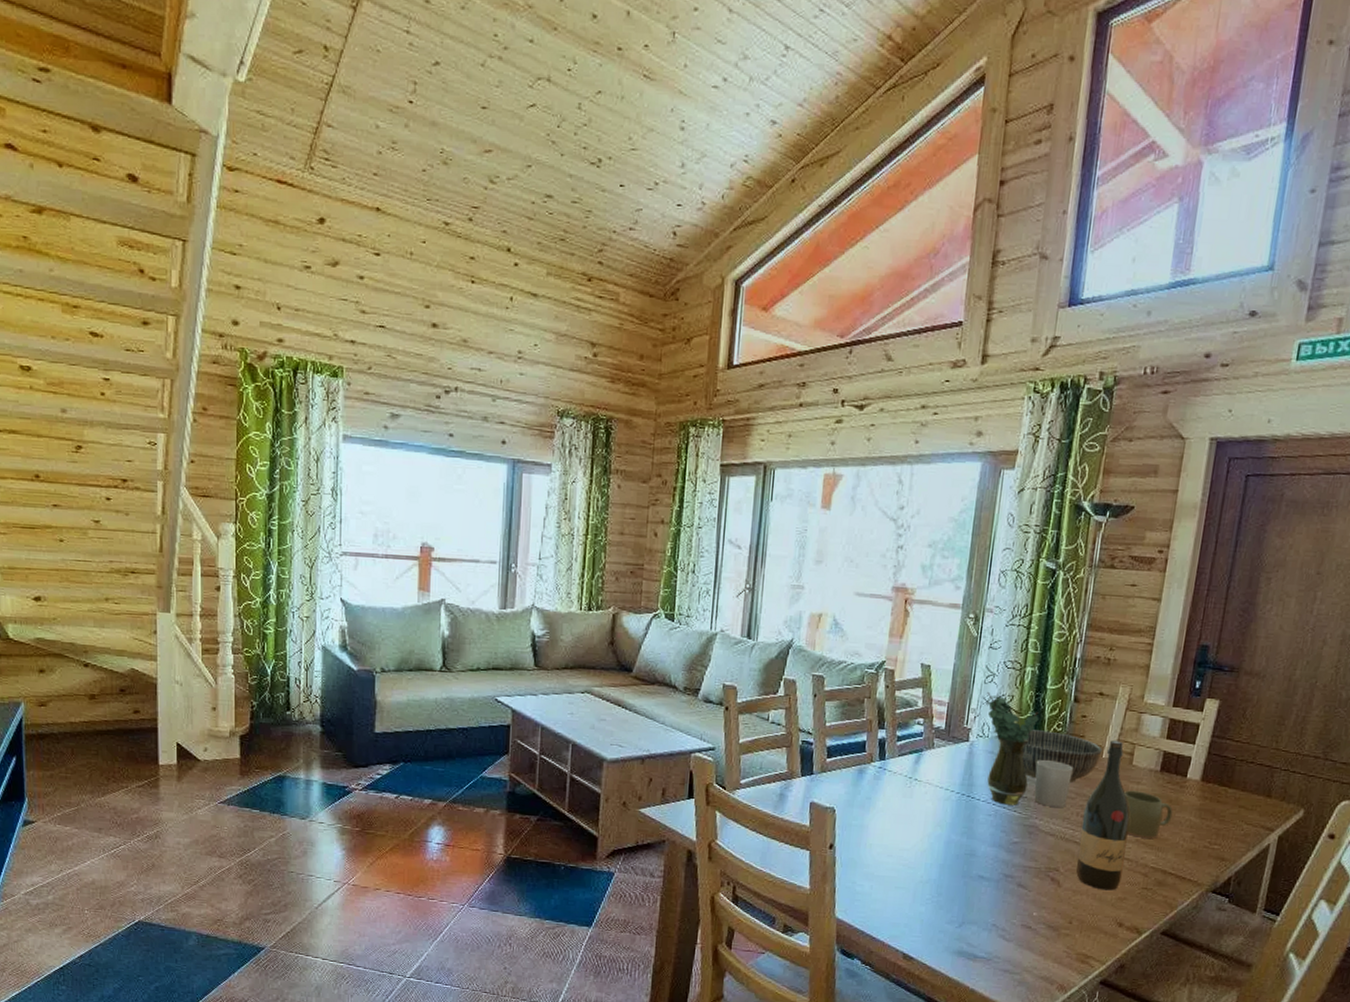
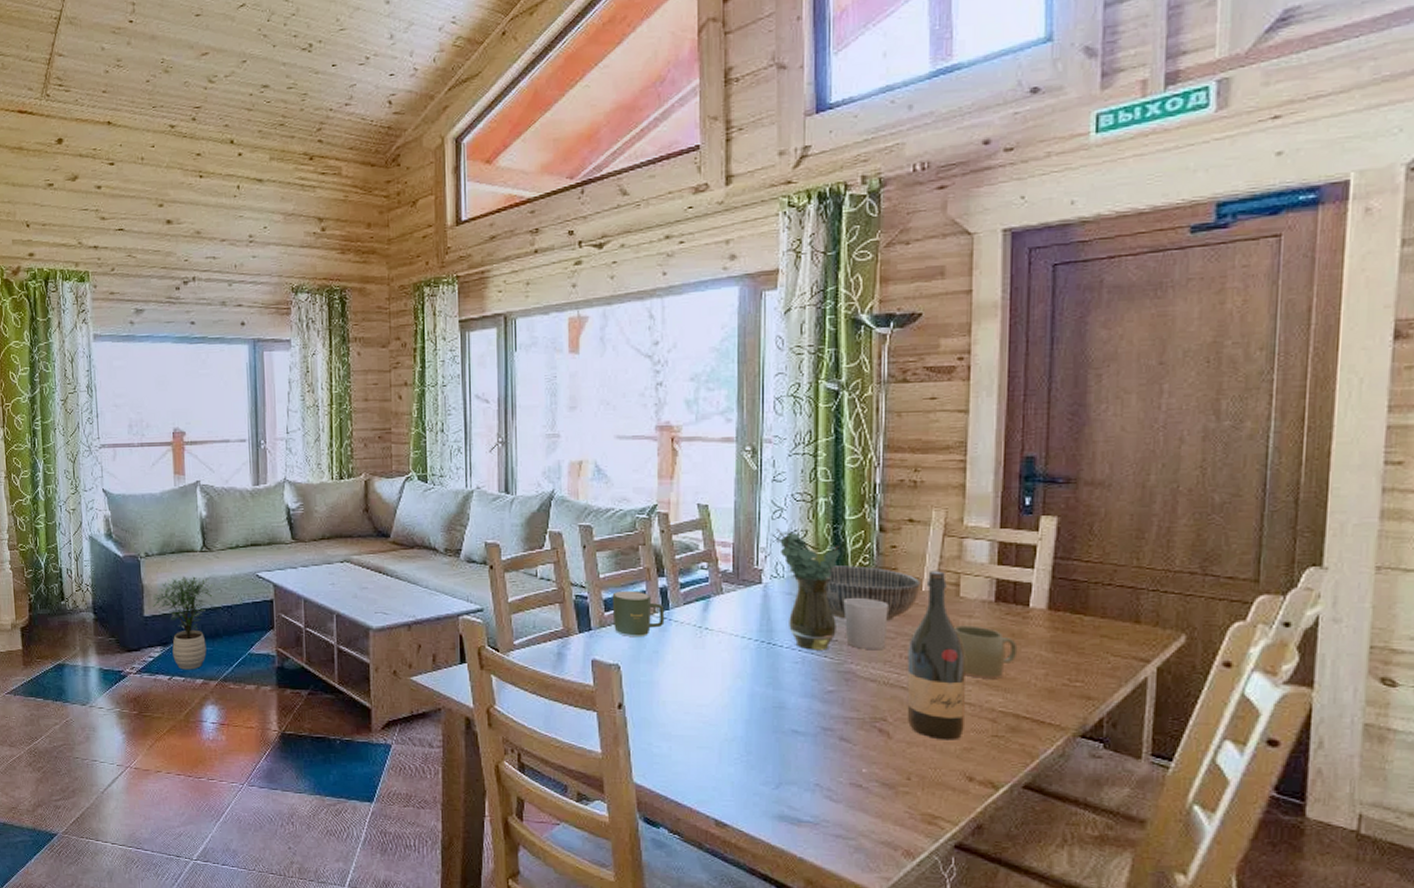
potted plant: none [384,694,452,790] -> present [152,575,215,670]
mug: none [833,739,881,784] -> present [612,590,665,638]

